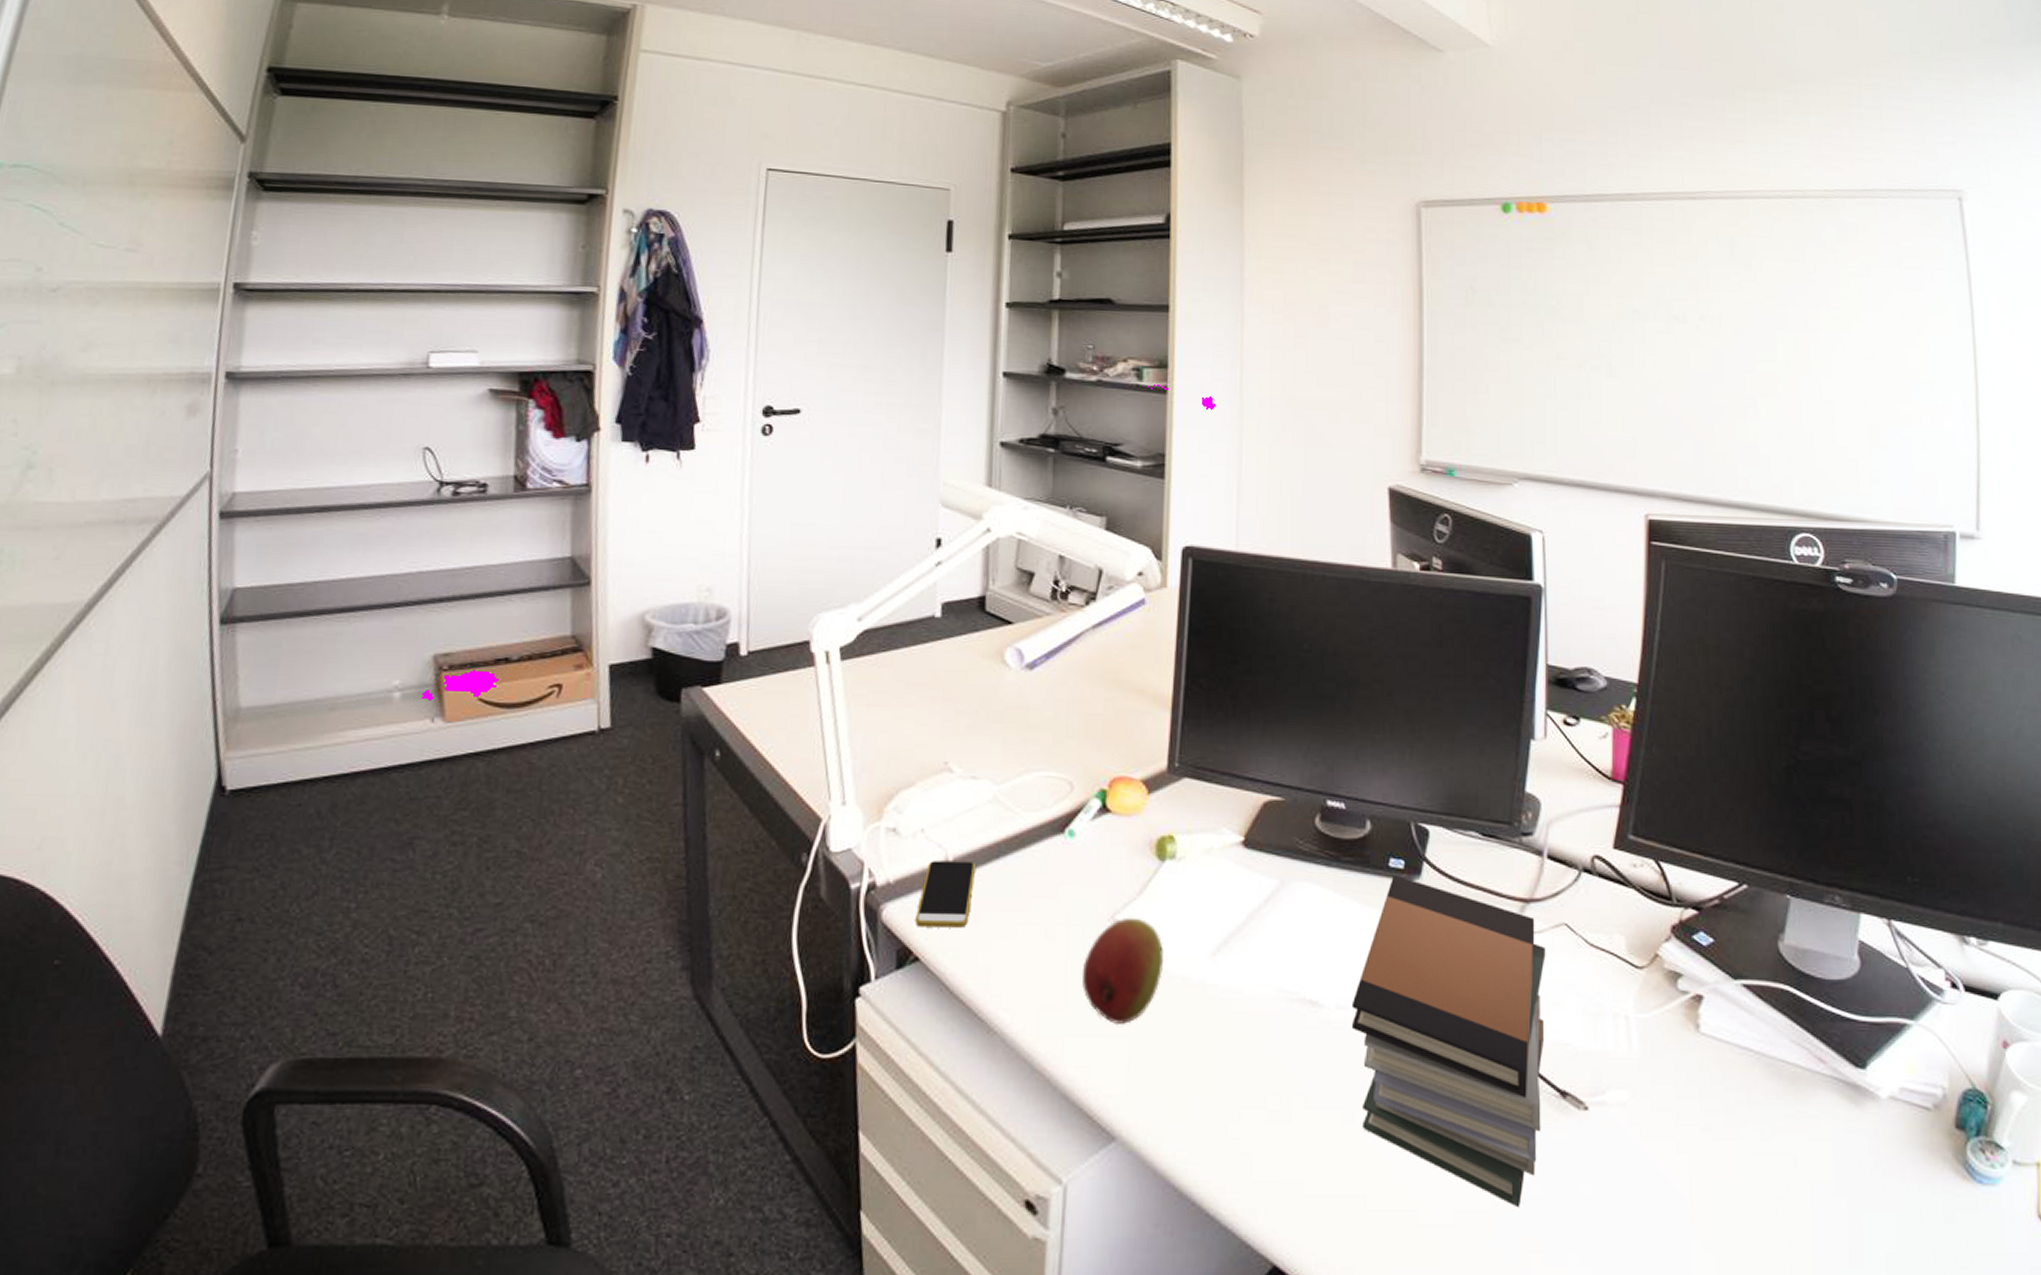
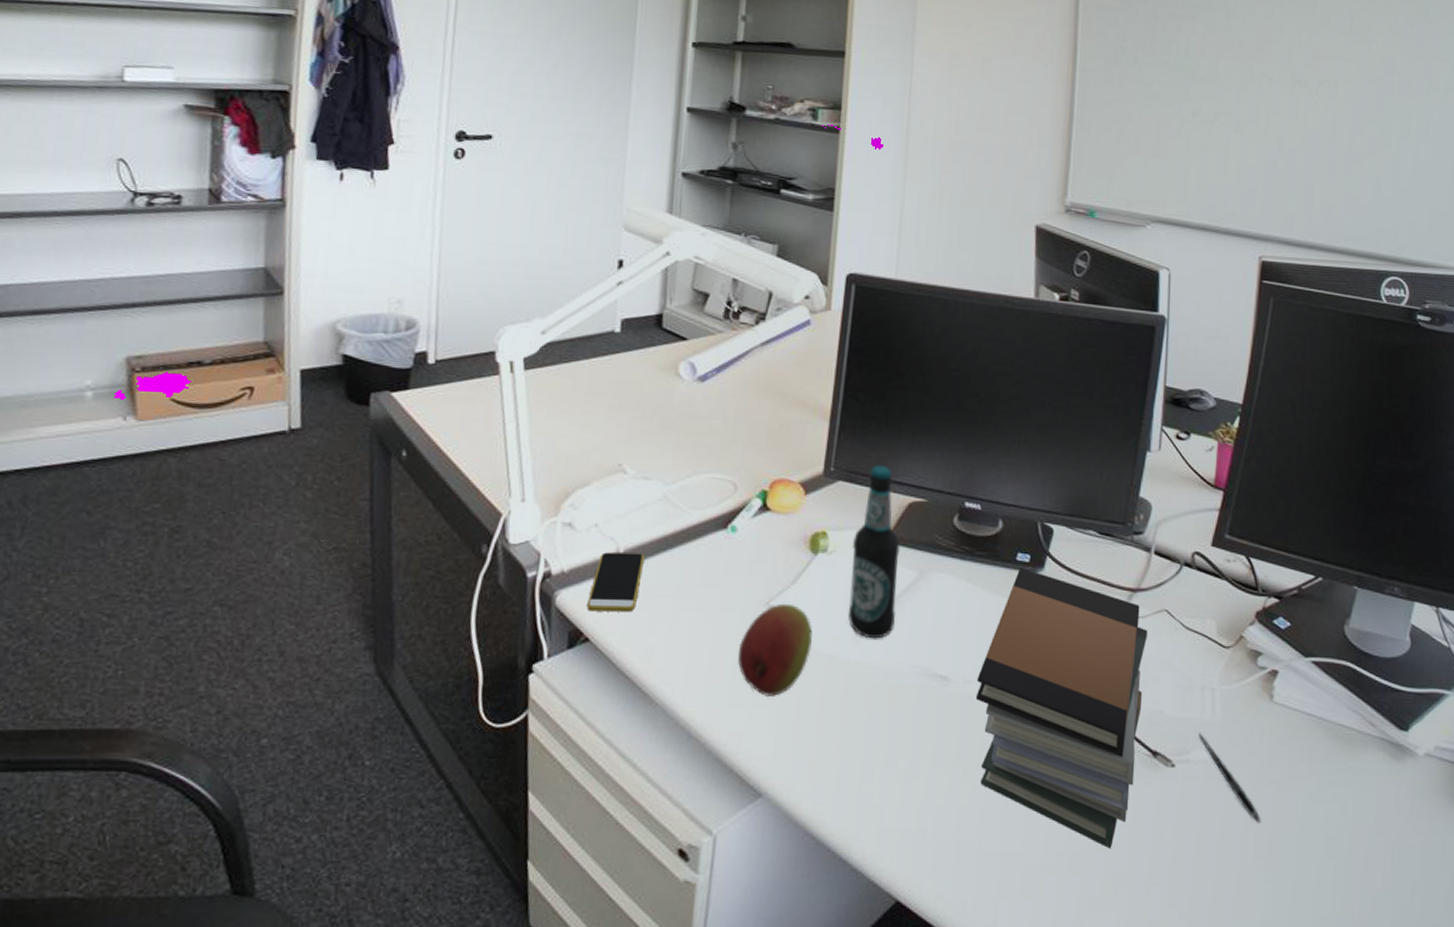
bottle: none [1202,759,1257,958] -> present [848,465,900,639]
pen: none [1614,1069,1695,1179] -> present [1199,733,1261,823]

